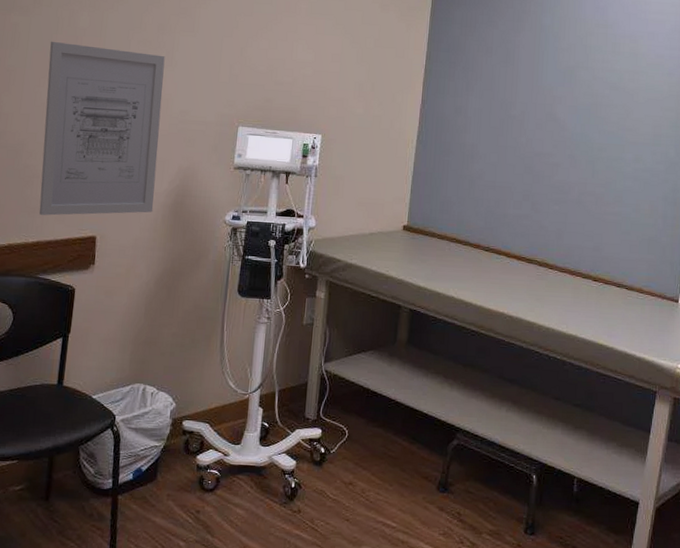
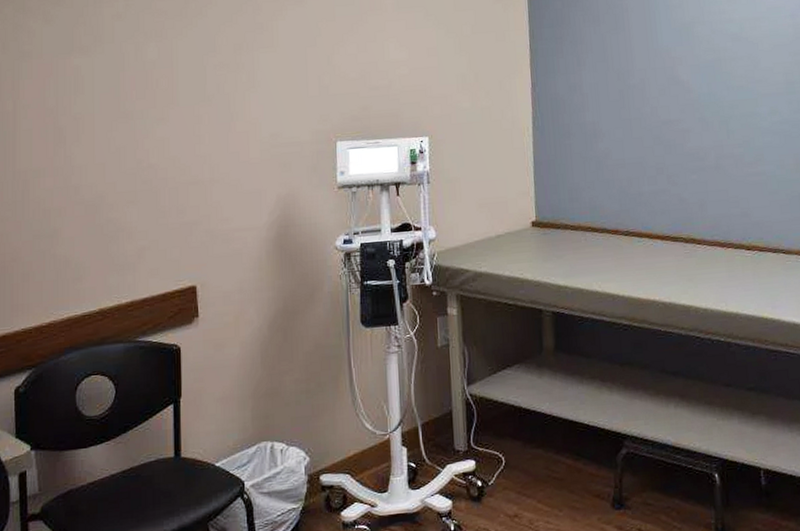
wall art: present [39,41,165,216] -> none [117,77,255,272]

